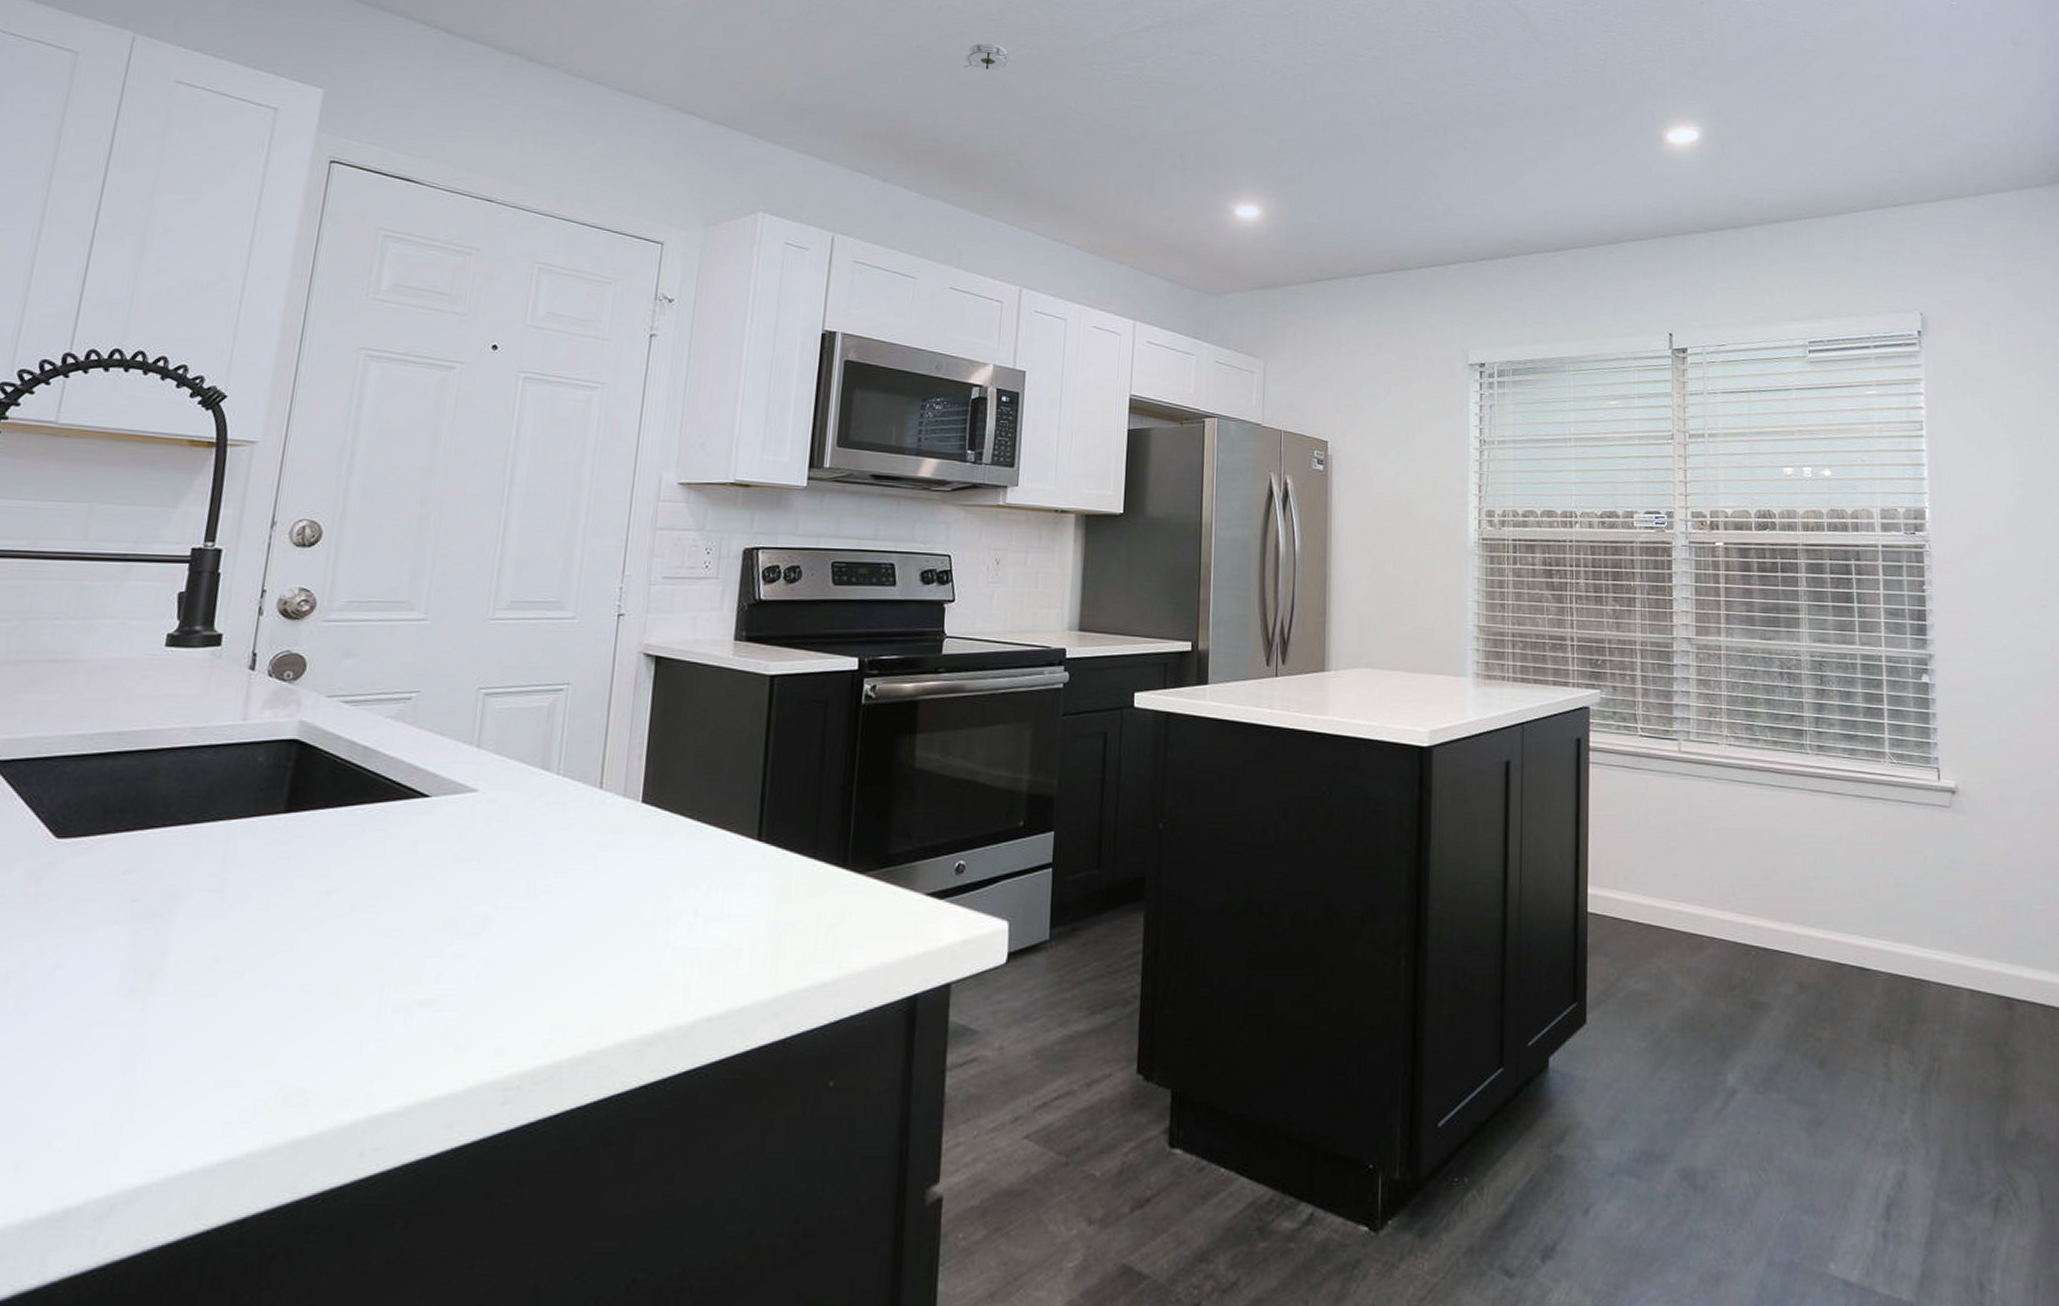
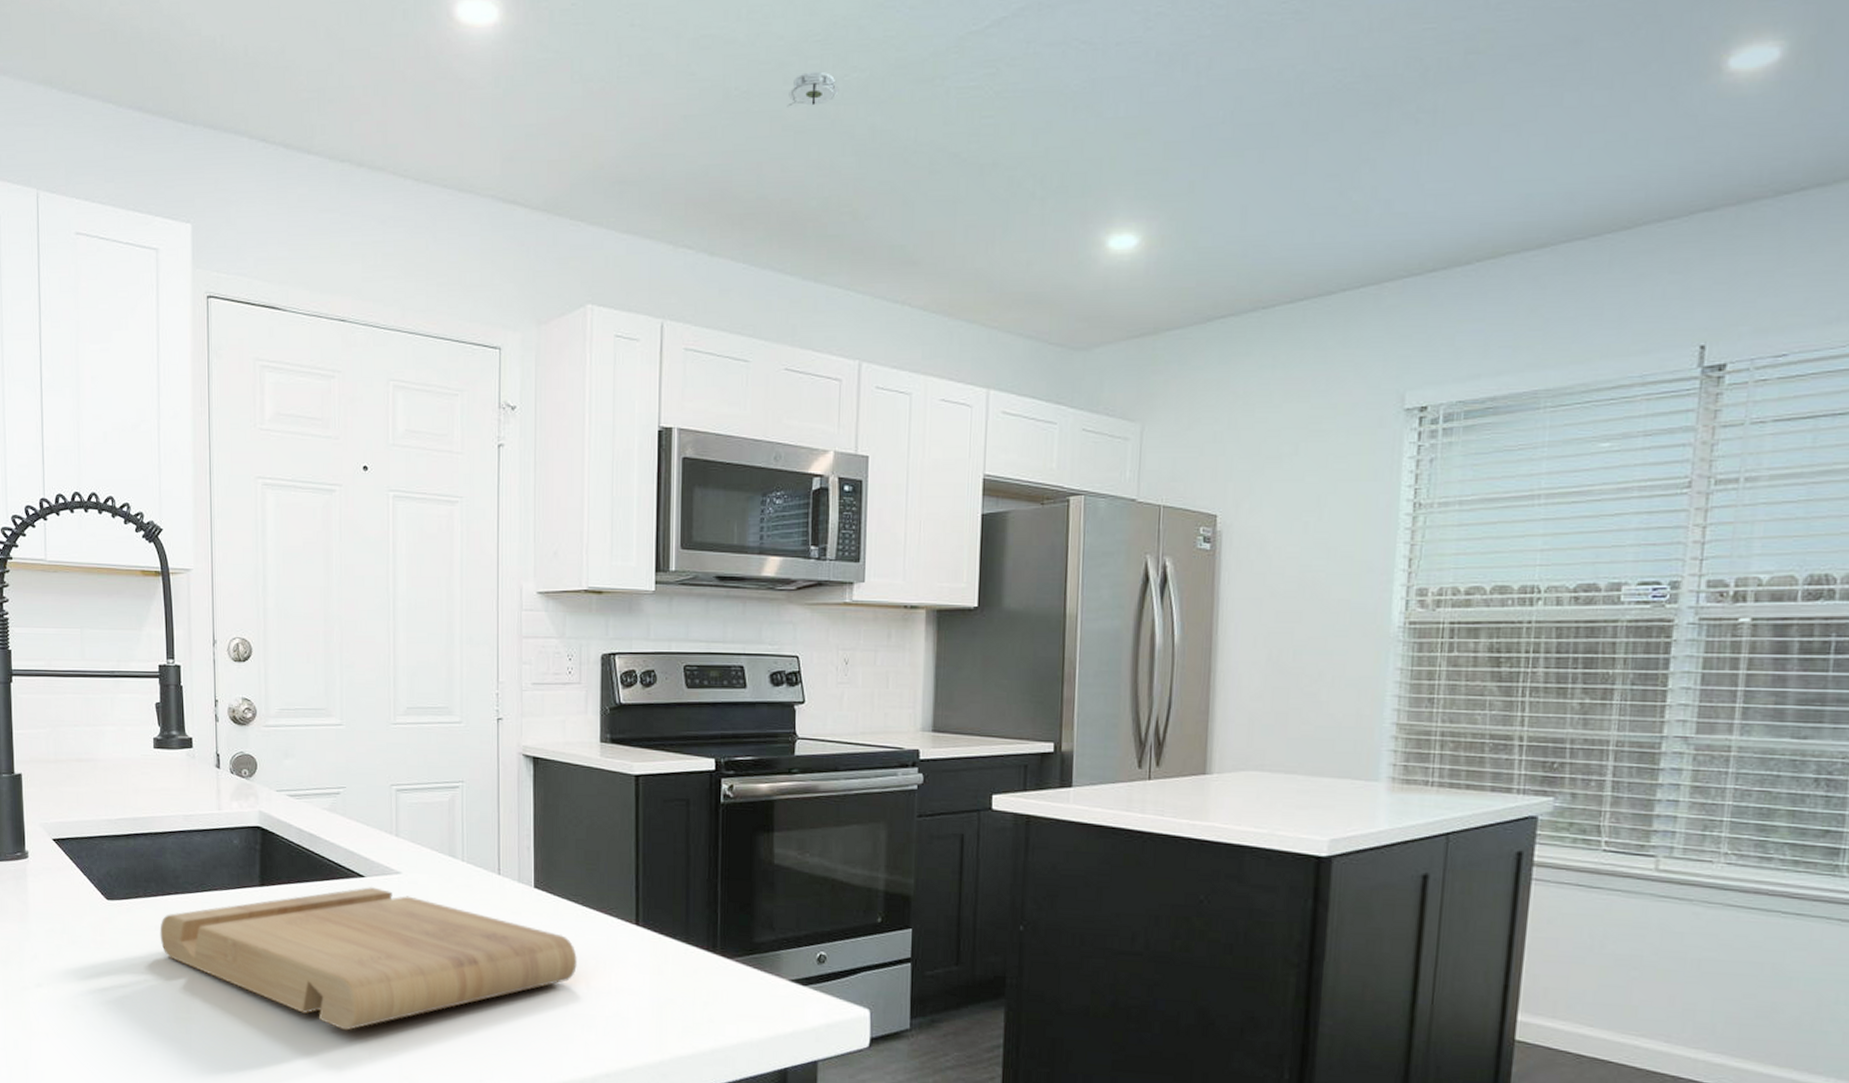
cutting board: none [127,809,686,990] -> present [160,887,577,1031]

